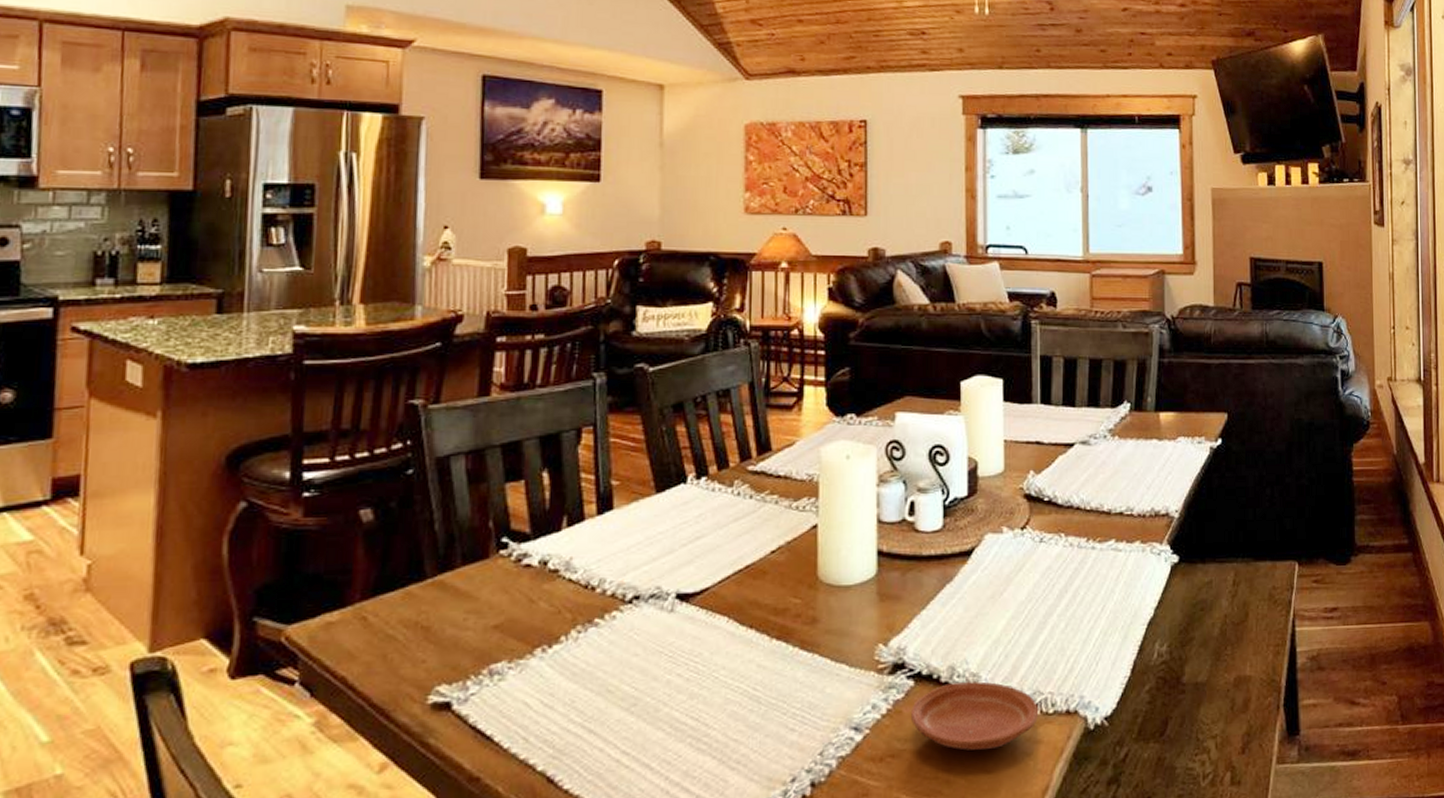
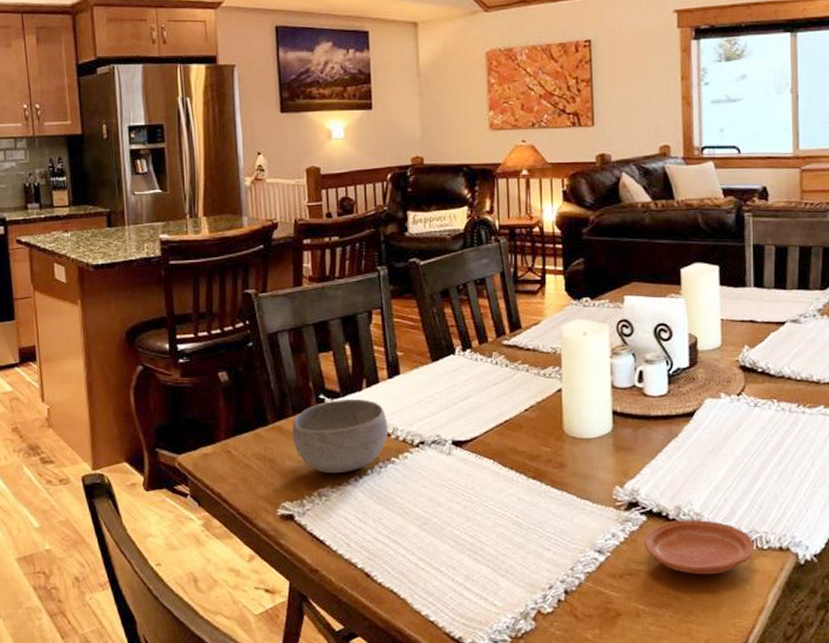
bowl: none [459,541,593,643] -> present [292,398,388,474]

